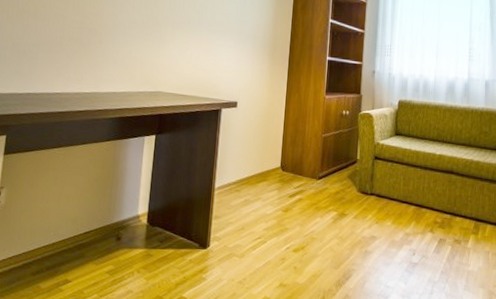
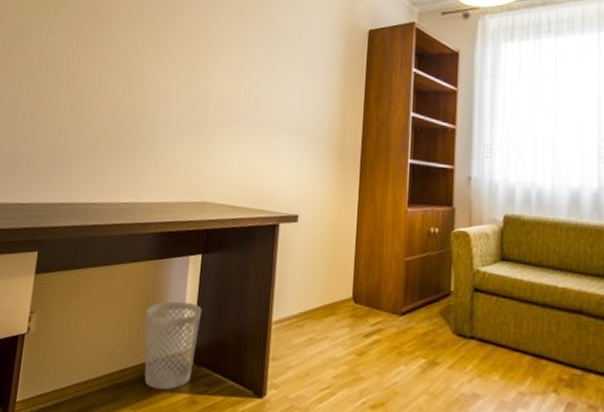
wastebasket: none [105,174,156,247] -> present [144,301,202,390]

